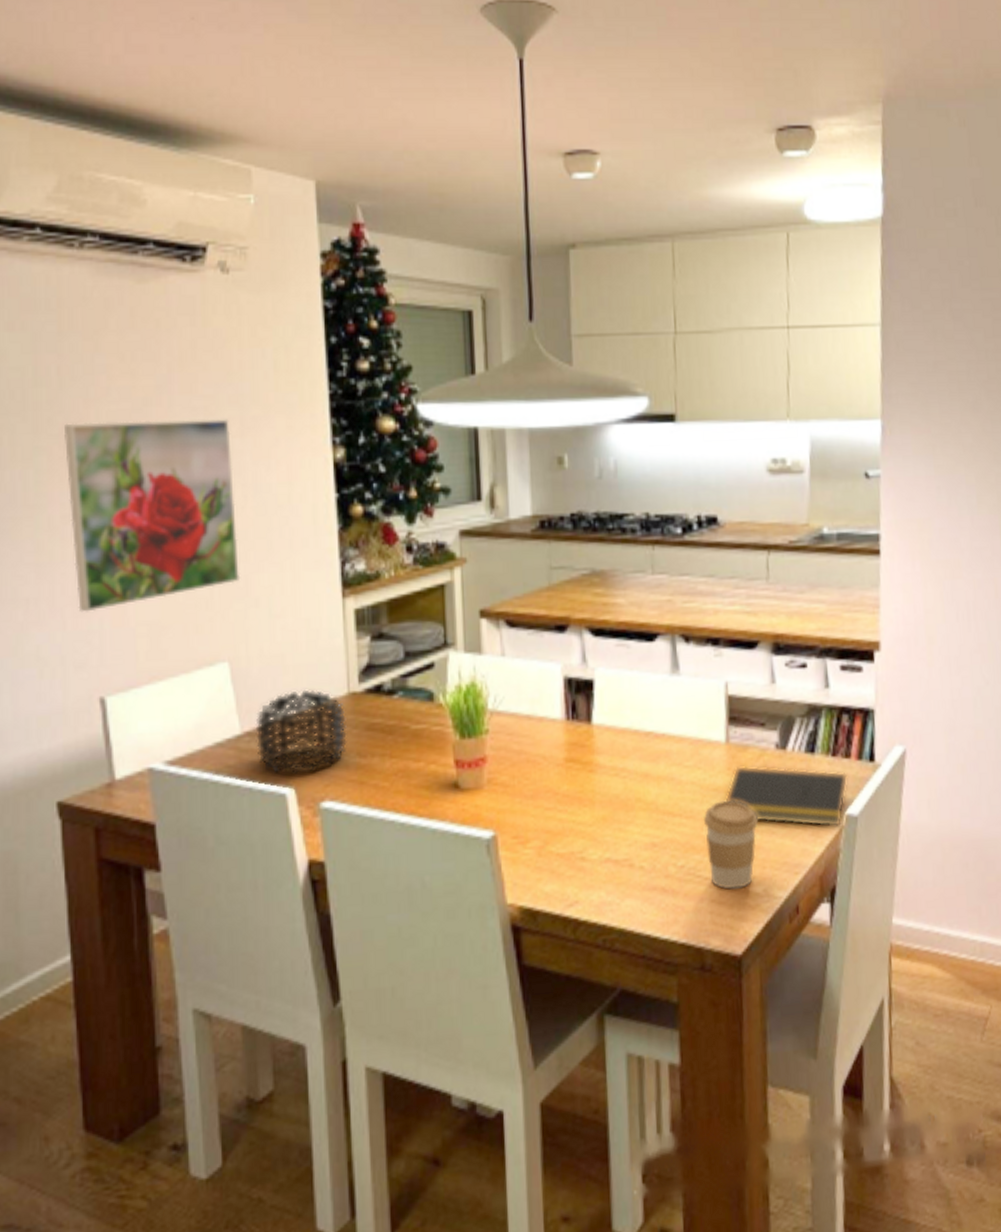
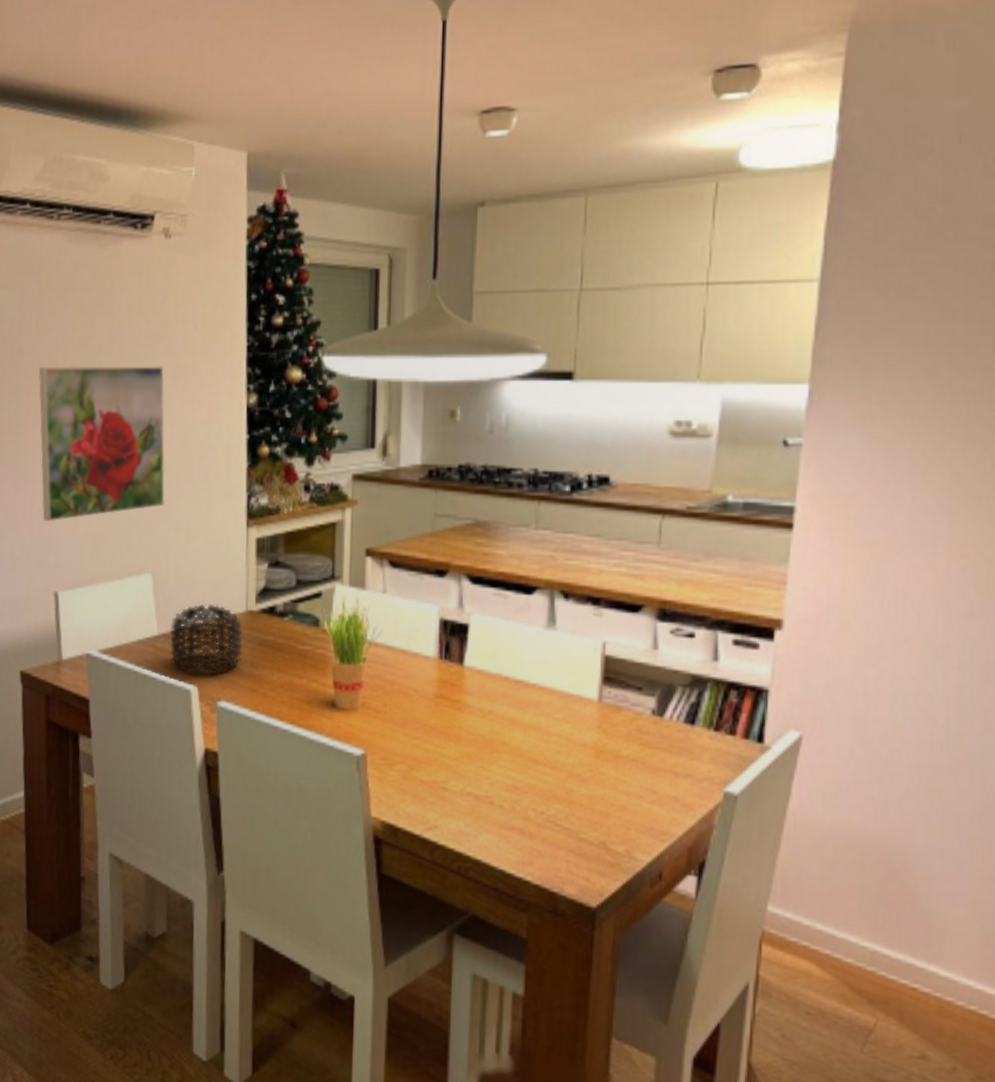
coffee cup: present [704,800,761,889] -> none [568,757,628,845]
notepad: present [725,765,848,828] -> none [592,725,731,803]

